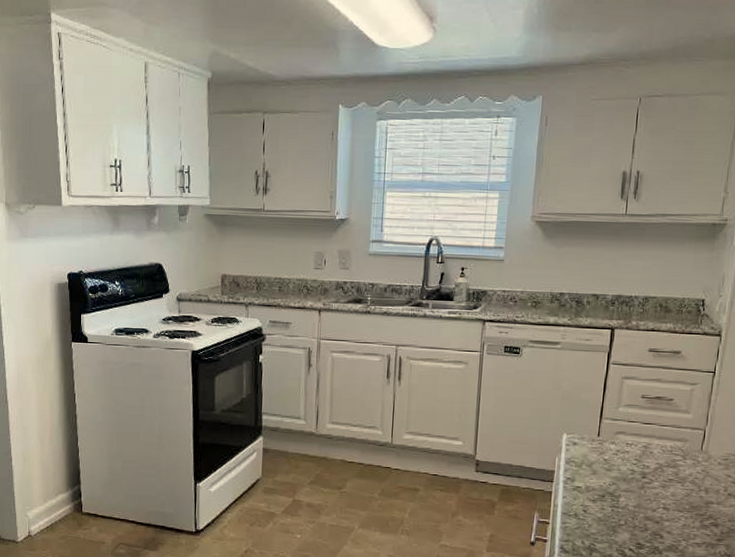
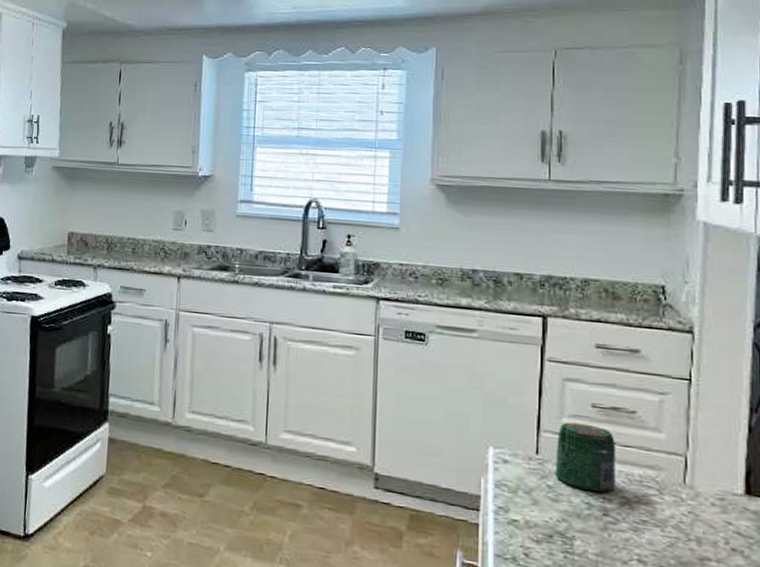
jar: none [610,410,657,462] -> present [555,422,617,493]

